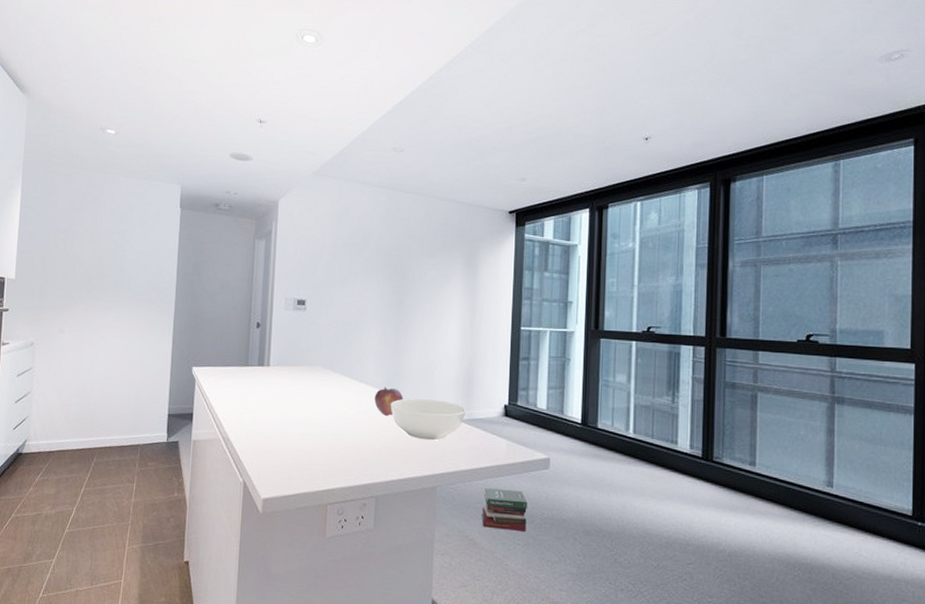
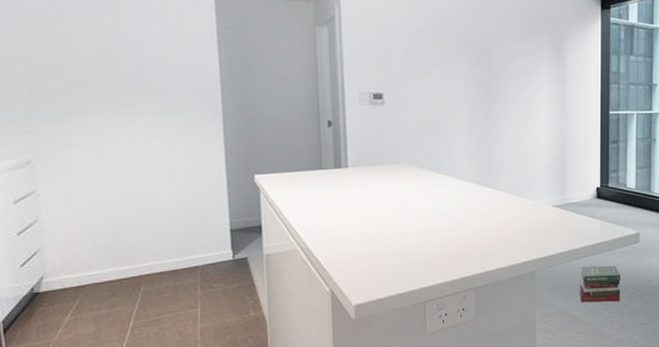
fruit: present [374,387,404,417] -> none [467,180,498,209]
bowl: present [390,398,467,441] -> none [484,188,561,229]

